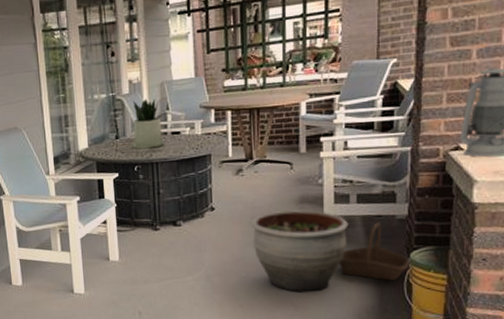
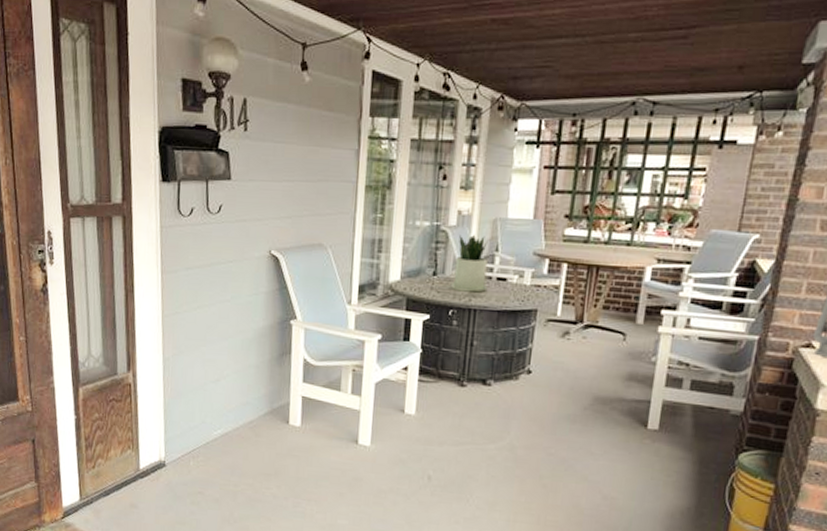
planter pot: present [251,210,349,292] -> none [568,385,677,482]
basket: present [338,222,409,281] -> none [658,414,737,483]

